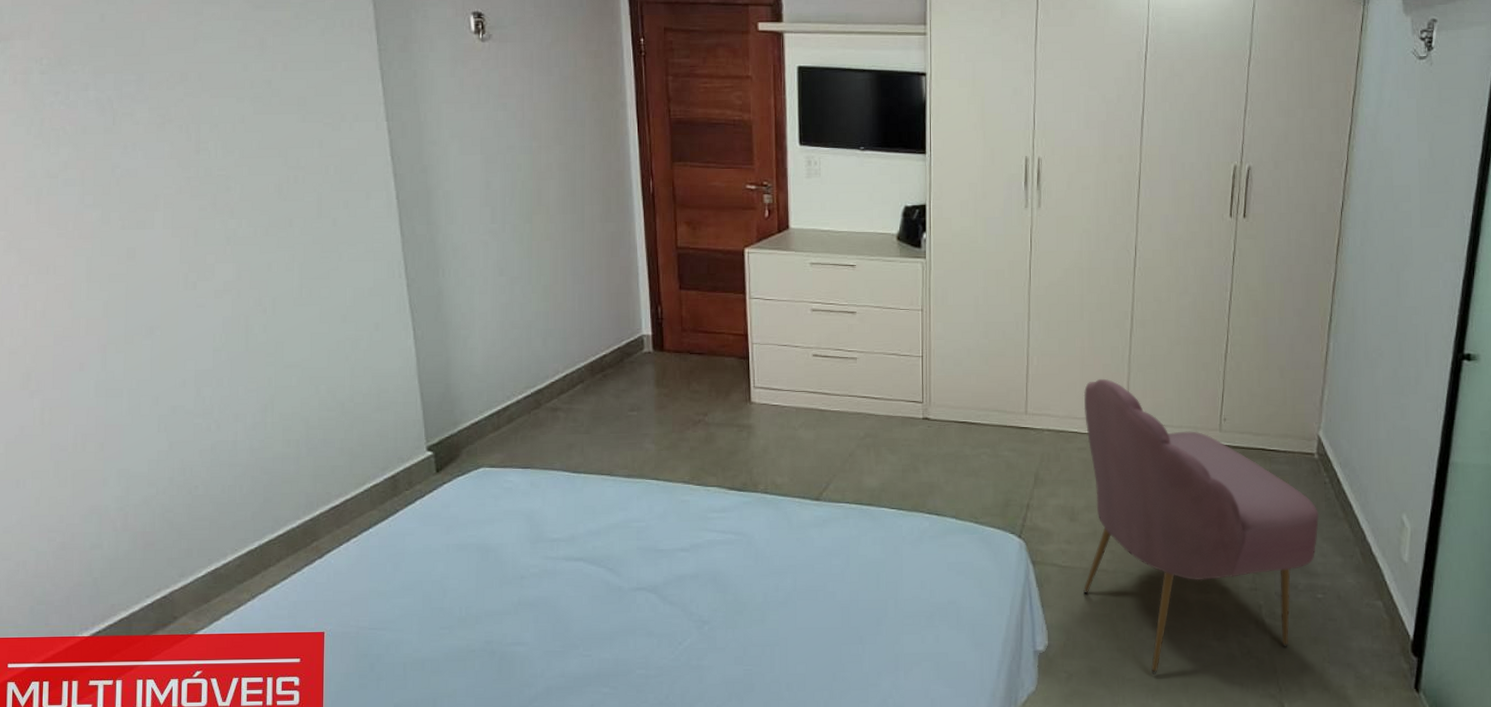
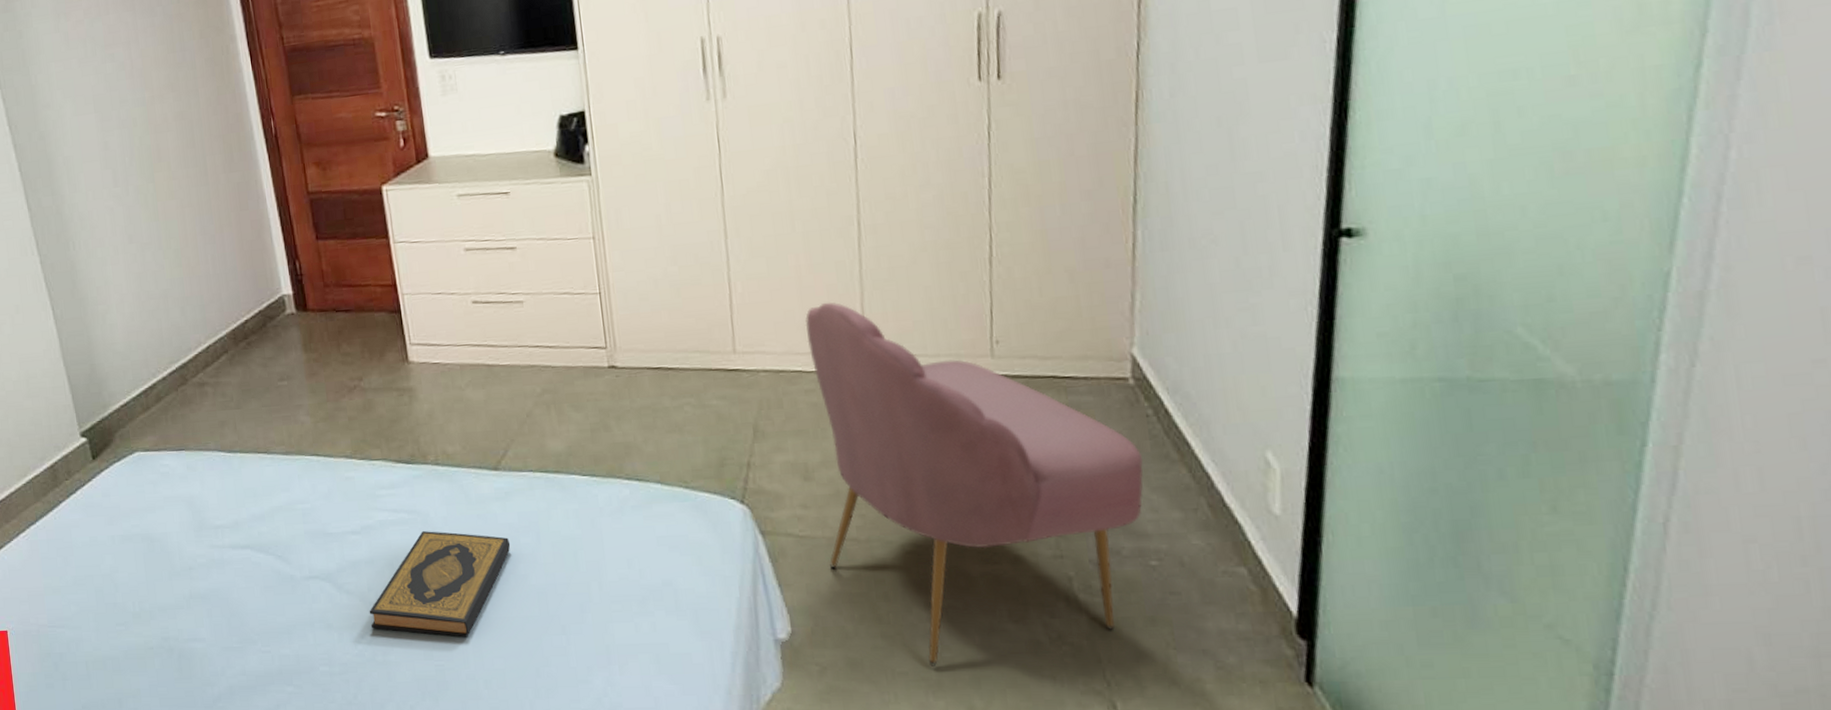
hardback book: none [689,550,823,645] -> present [369,530,511,637]

